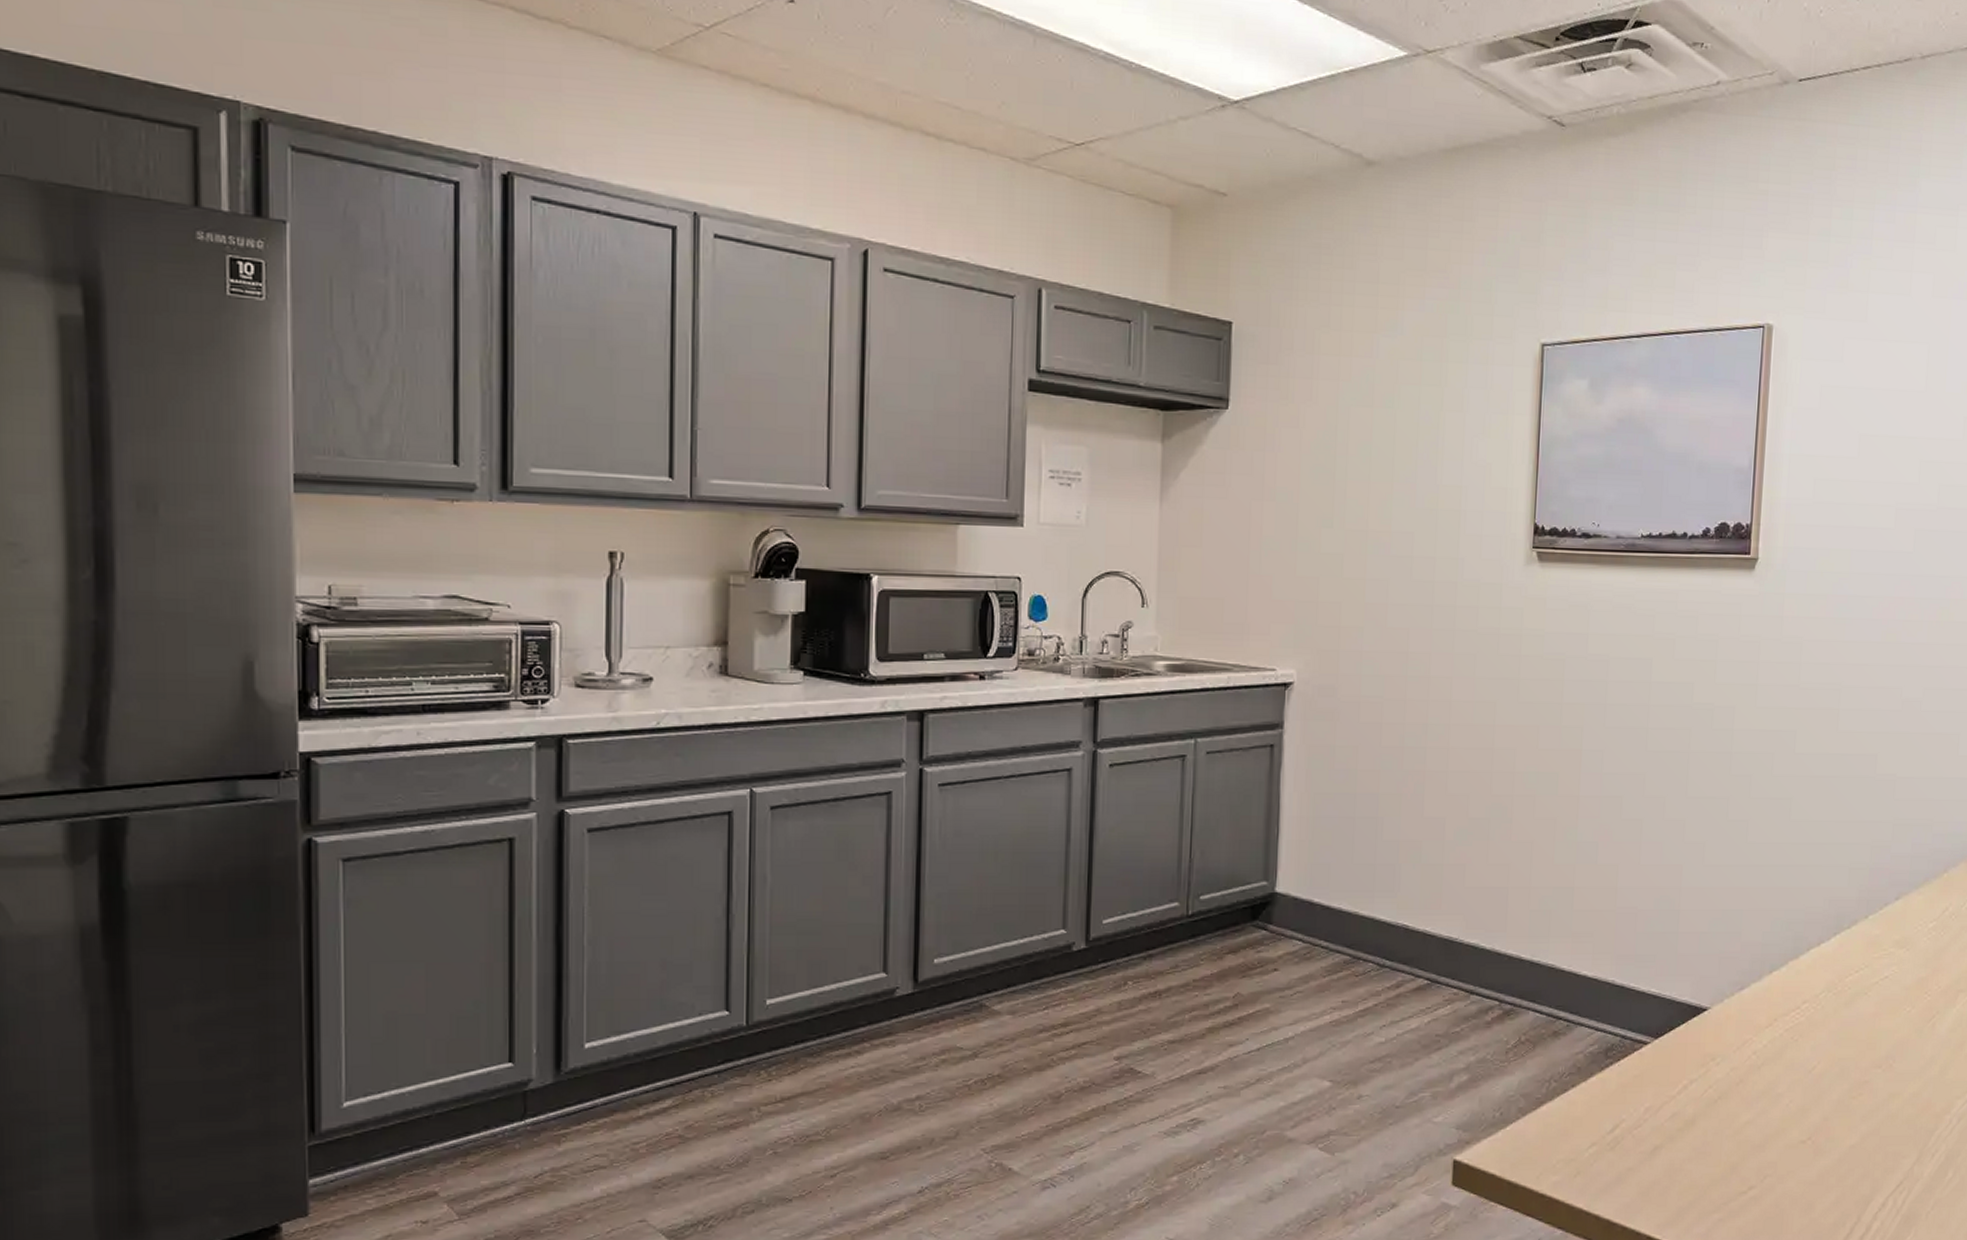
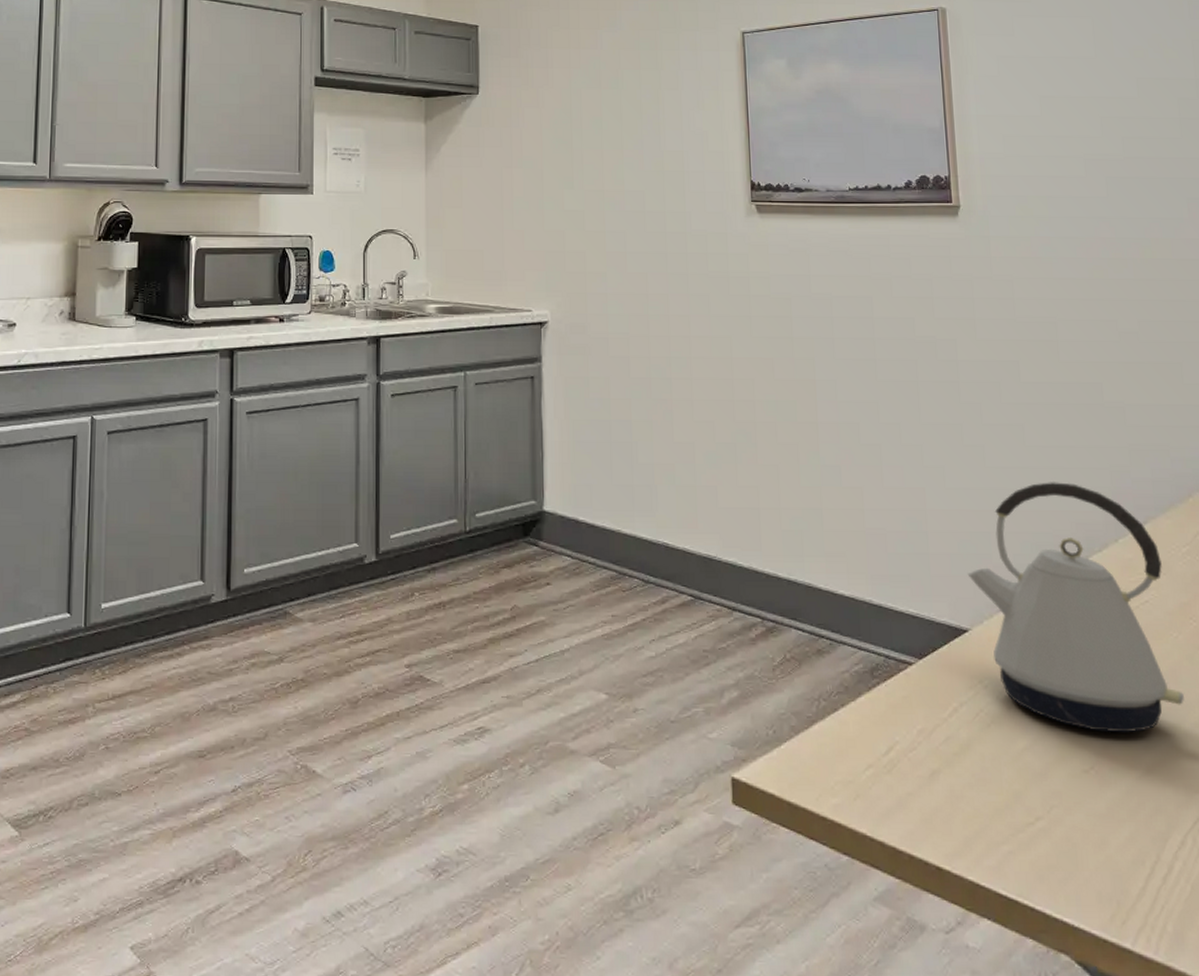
kettle: none [1714,858,1907,1105] -> present [967,482,1184,733]

